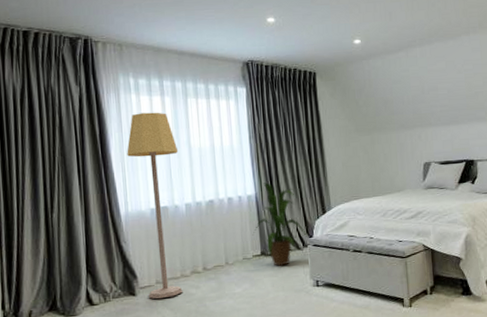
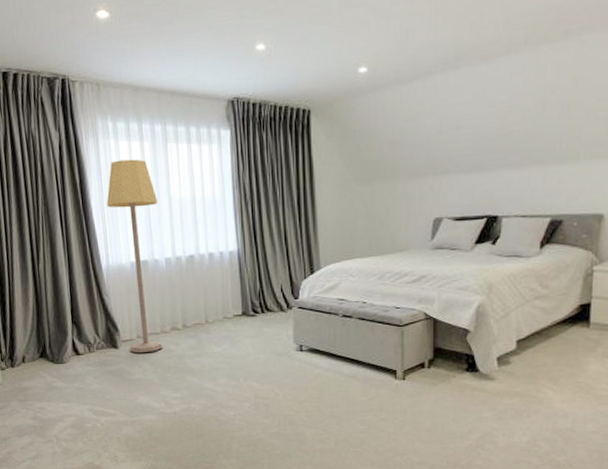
house plant: present [252,182,309,266] -> none [233,238,294,328]

